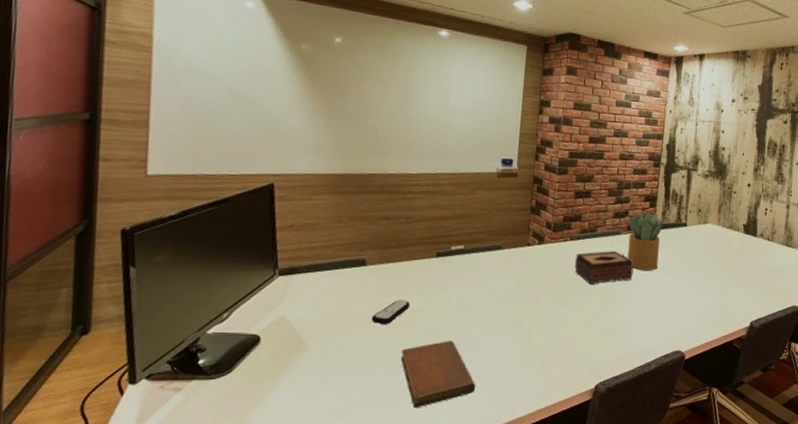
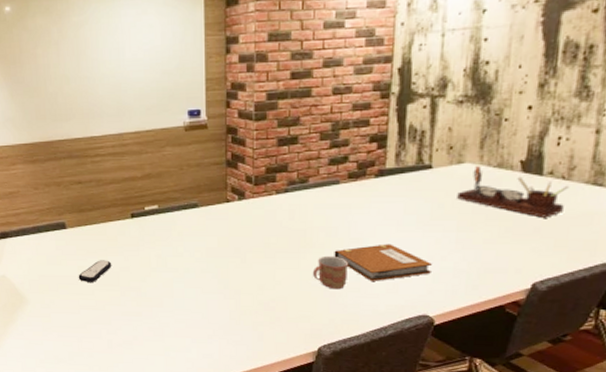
notebook: present [400,341,476,409] -> none [109,299,186,359]
tissue box: present [574,251,634,285] -> none [284,204,359,241]
mug: none [594,298,624,329] -> present [312,255,349,290]
notebook: none [613,288,685,321] -> present [334,244,432,281]
potted plant: present [627,212,664,270] -> none [348,154,398,224]
desk organizer: none [703,227,773,270] -> present [457,166,570,218]

